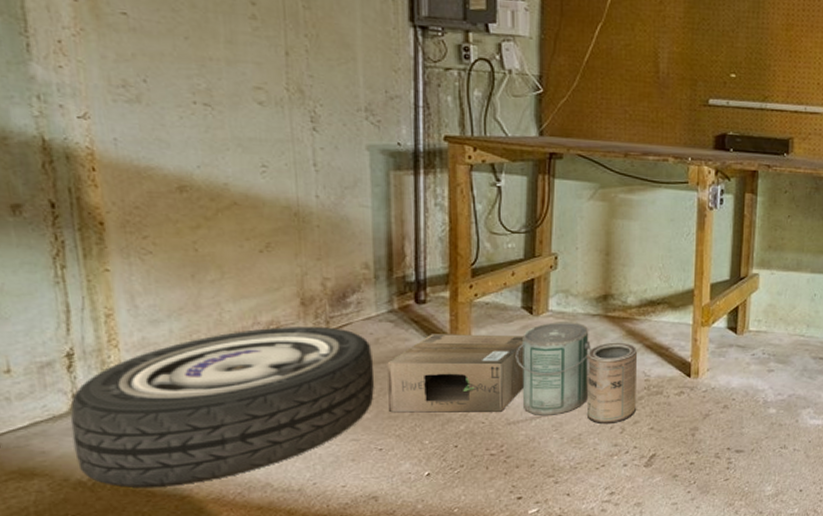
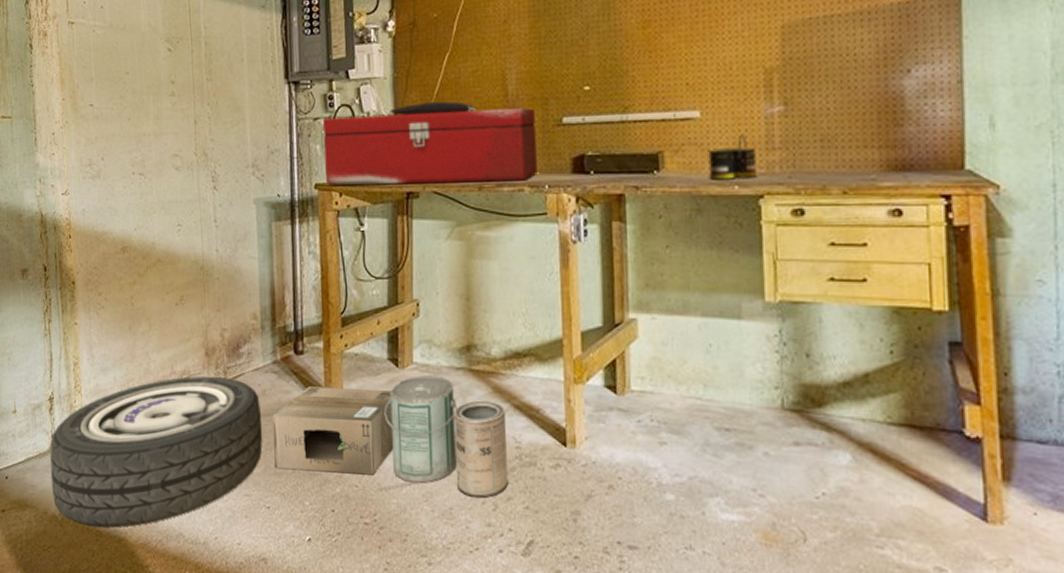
toolbox: none [456,68,684,152] -> present [323,101,538,187]

